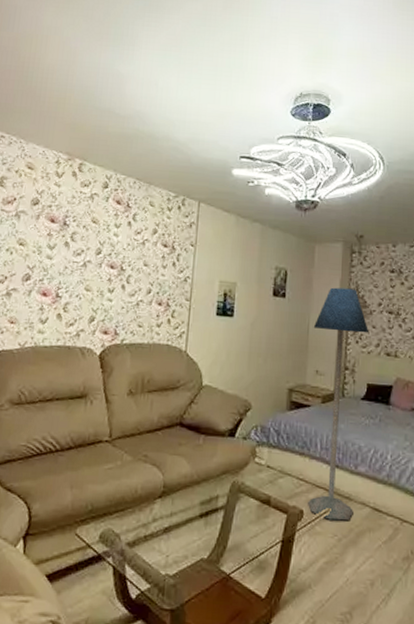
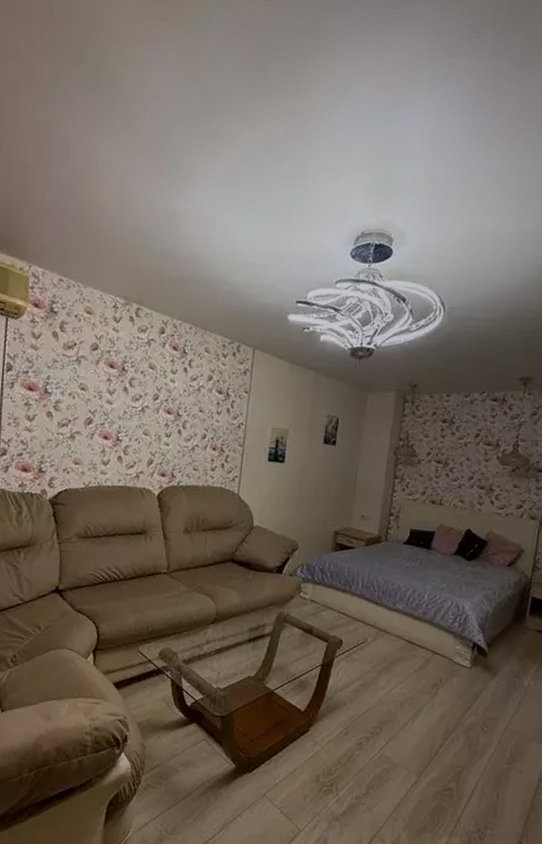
floor lamp: present [308,287,368,521] -> none [347,436,416,651]

